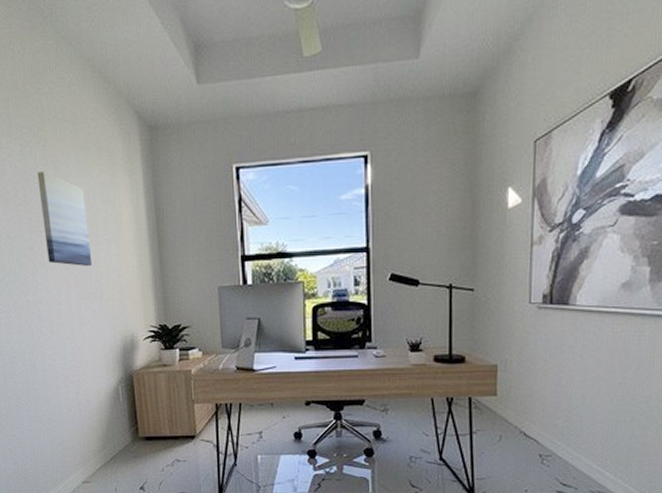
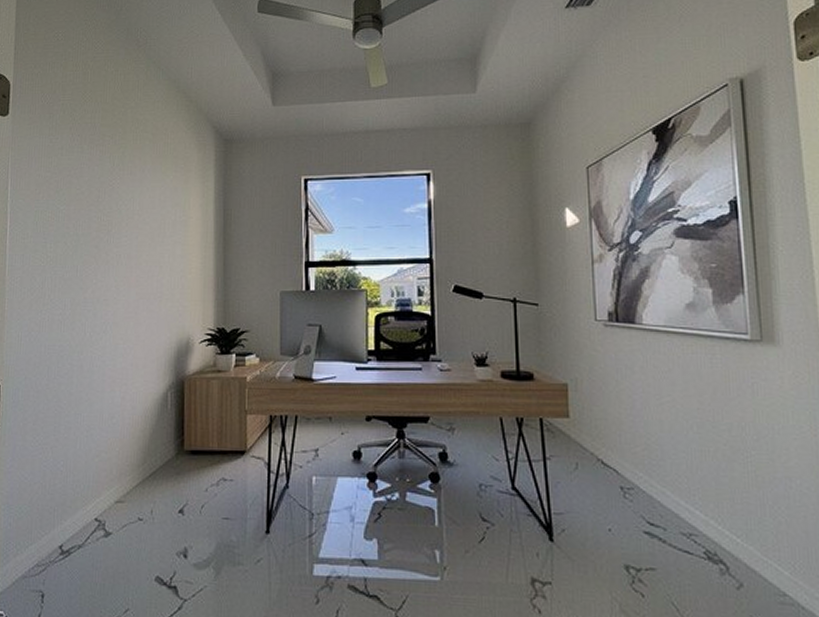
wall art: present [37,172,93,266] -> none [111,176,156,266]

